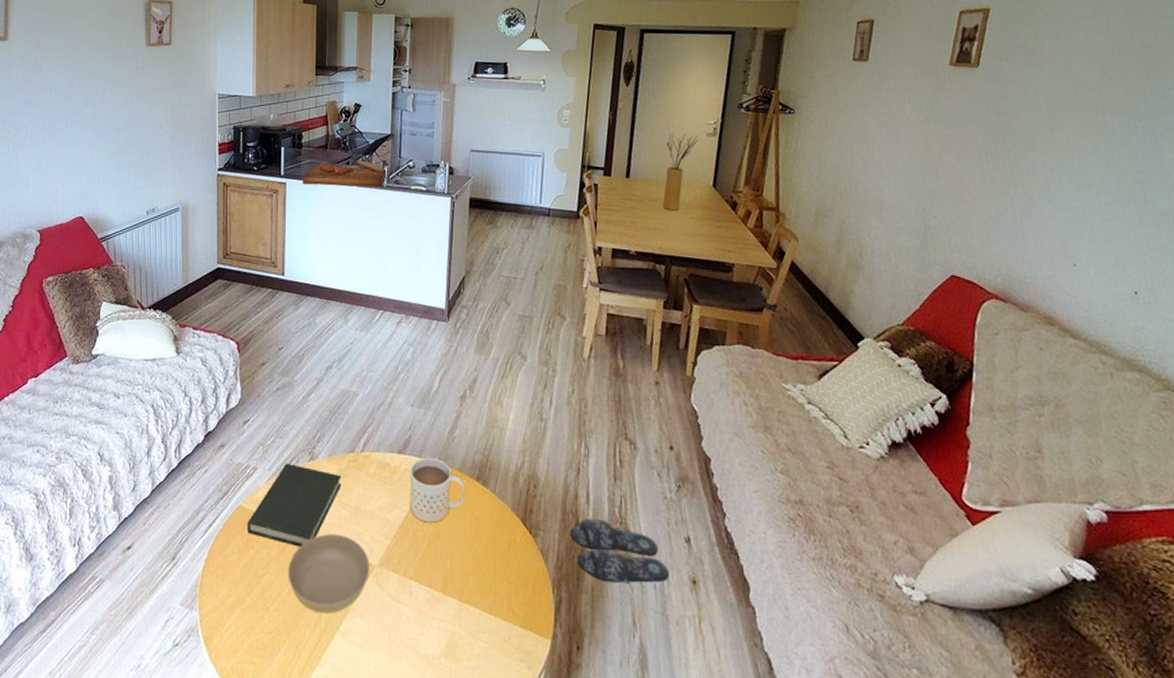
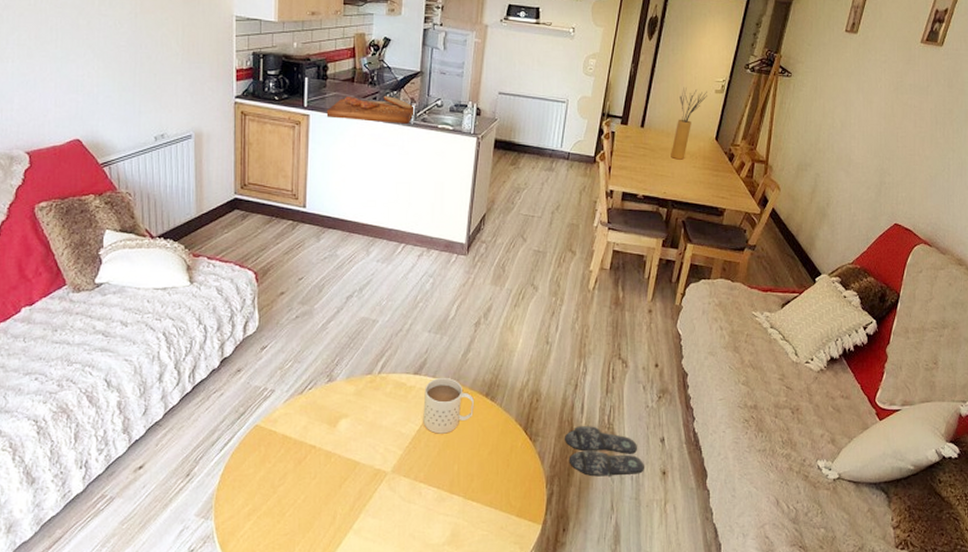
book: present [247,463,342,547] -> none [264,385,359,460]
bowl: present [288,534,370,614] -> none [304,447,383,516]

